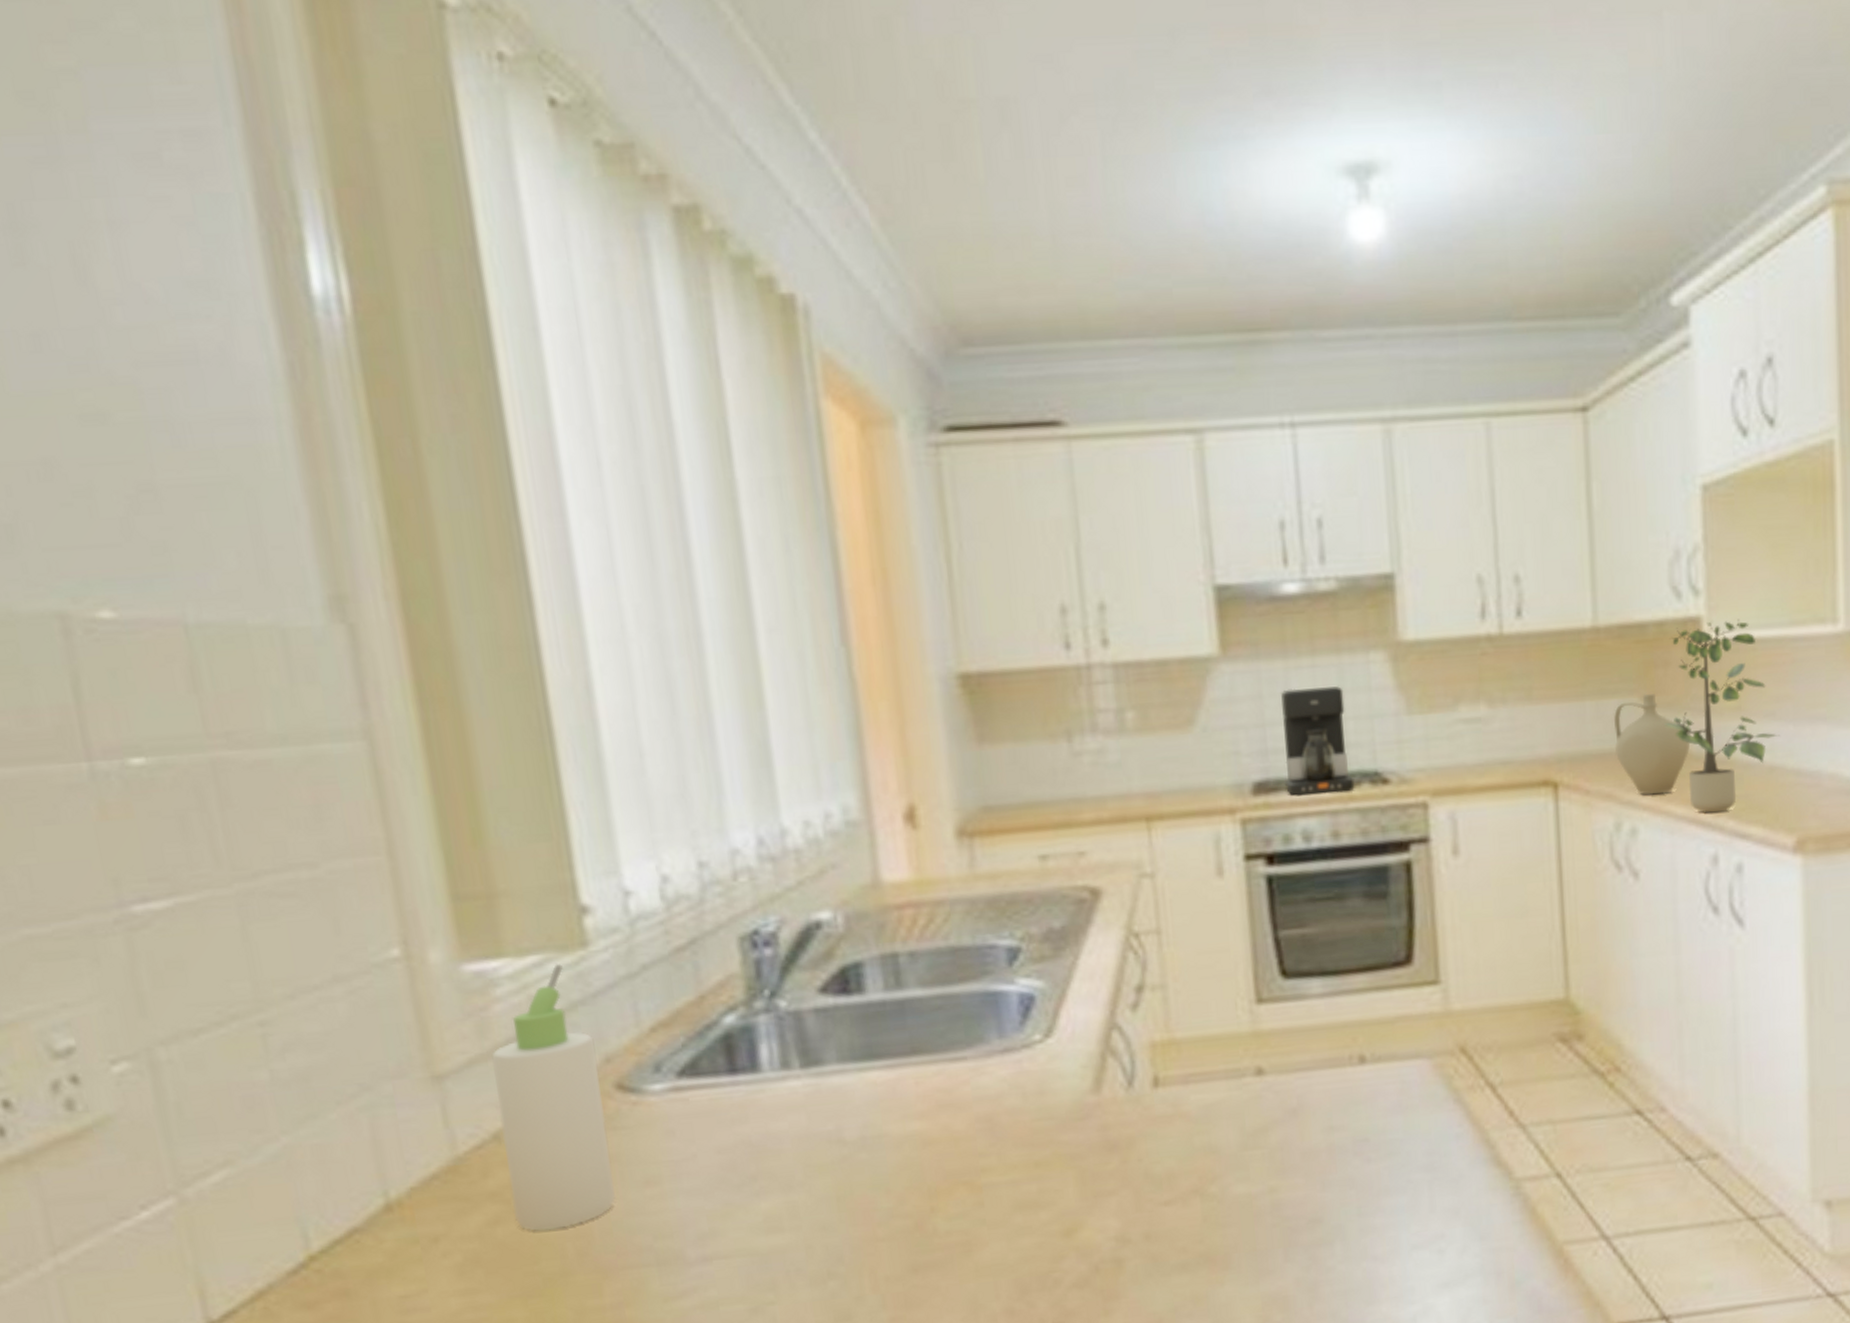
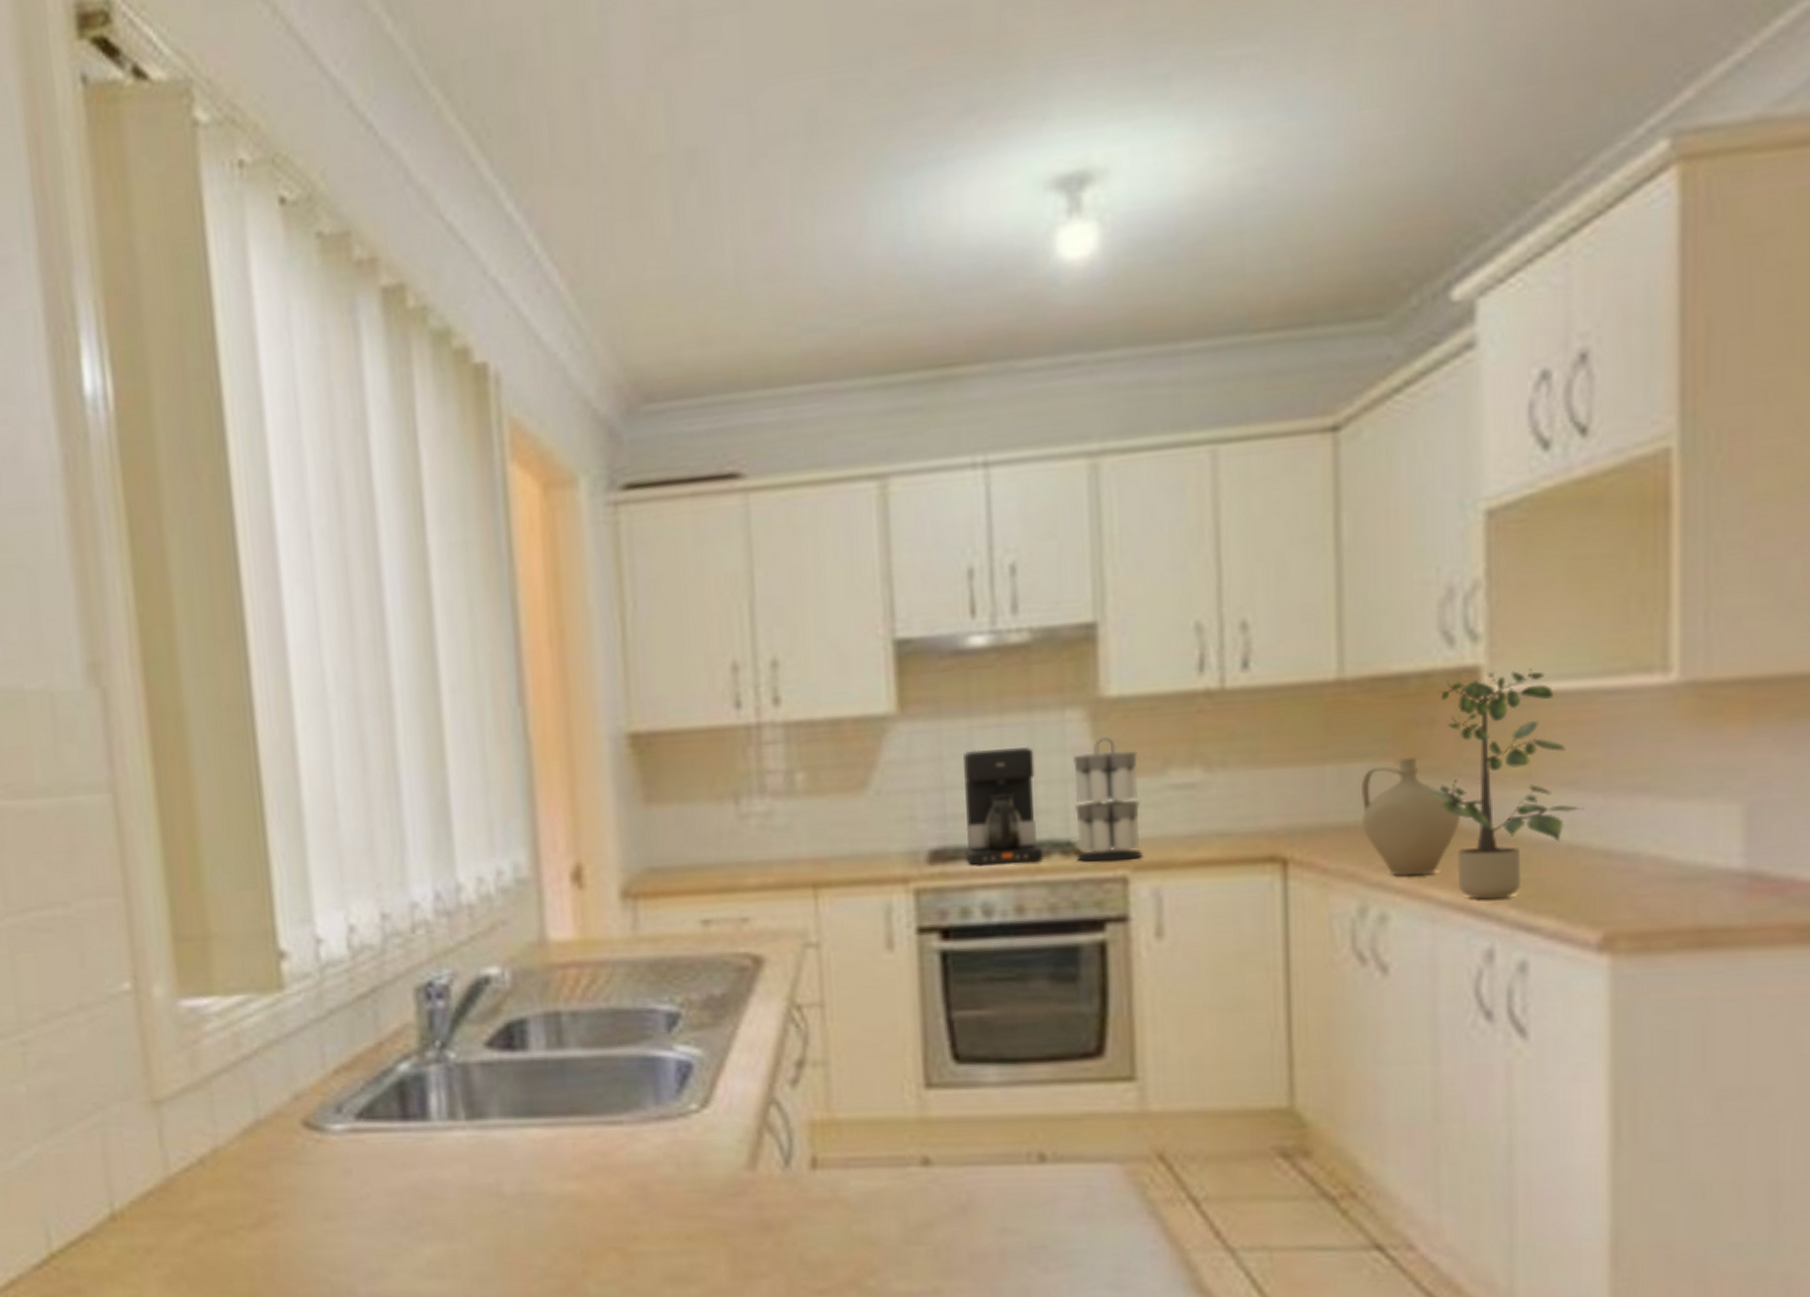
bottle: present [491,963,616,1231] -> none [200,1003,298,1252]
spice rack: none [1378,677,1440,791] -> present [1073,737,1143,863]

